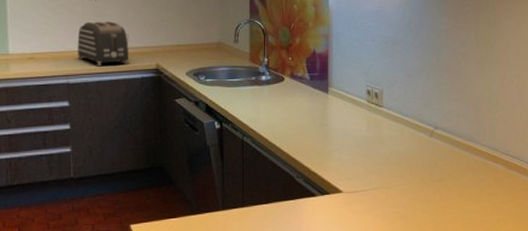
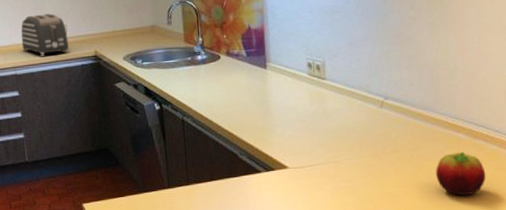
fruit: none [476,181,518,223] -> present [436,151,486,196]

